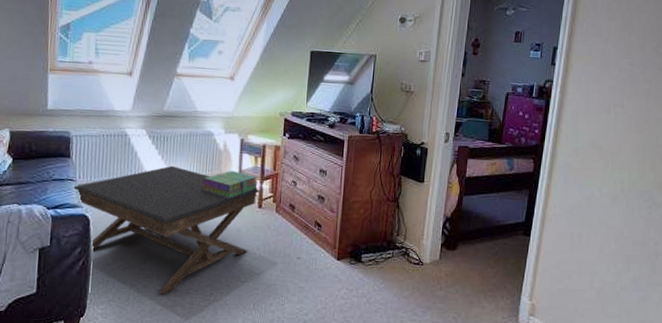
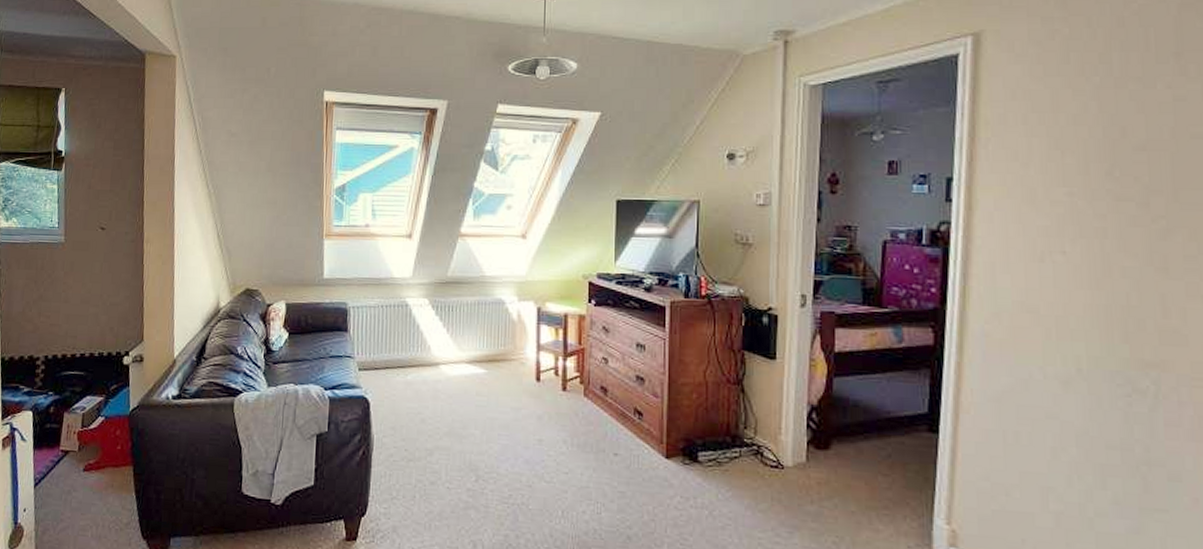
coffee table: present [73,165,260,295] -> none [352,339,563,494]
stack of books: present [200,170,258,199] -> none [492,344,560,379]

